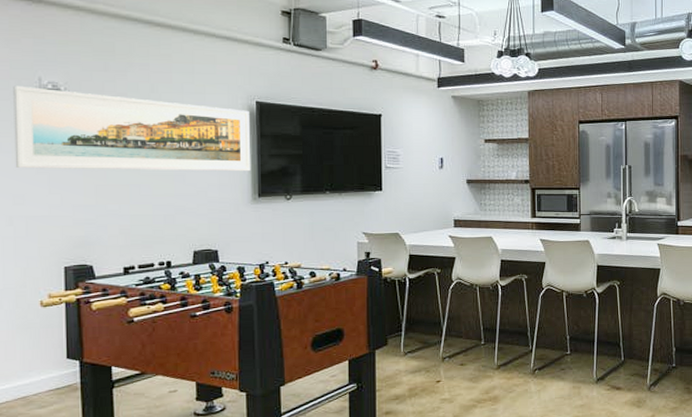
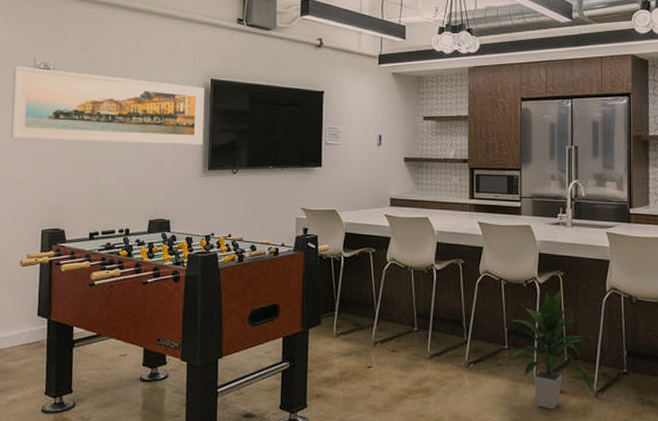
indoor plant: none [570,298,647,405] -> present [508,290,594,409]

